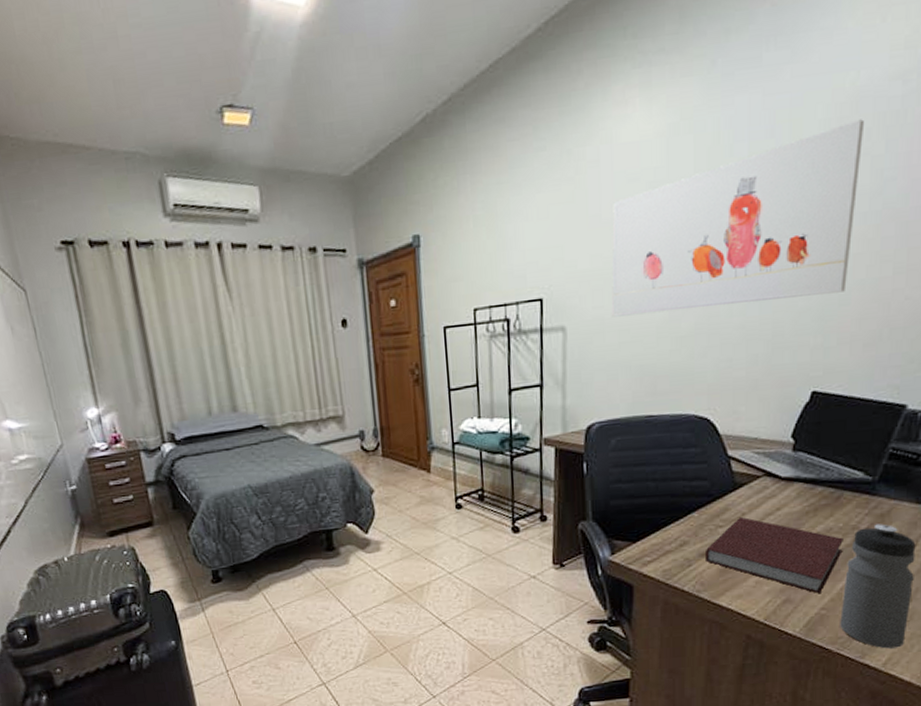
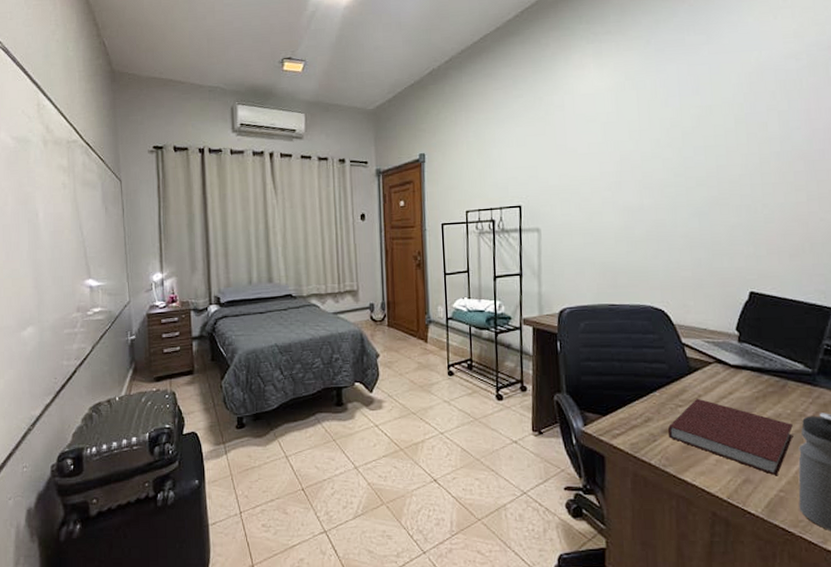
wall art: present [611,119,865,317] -> none [575,85,770,223]

